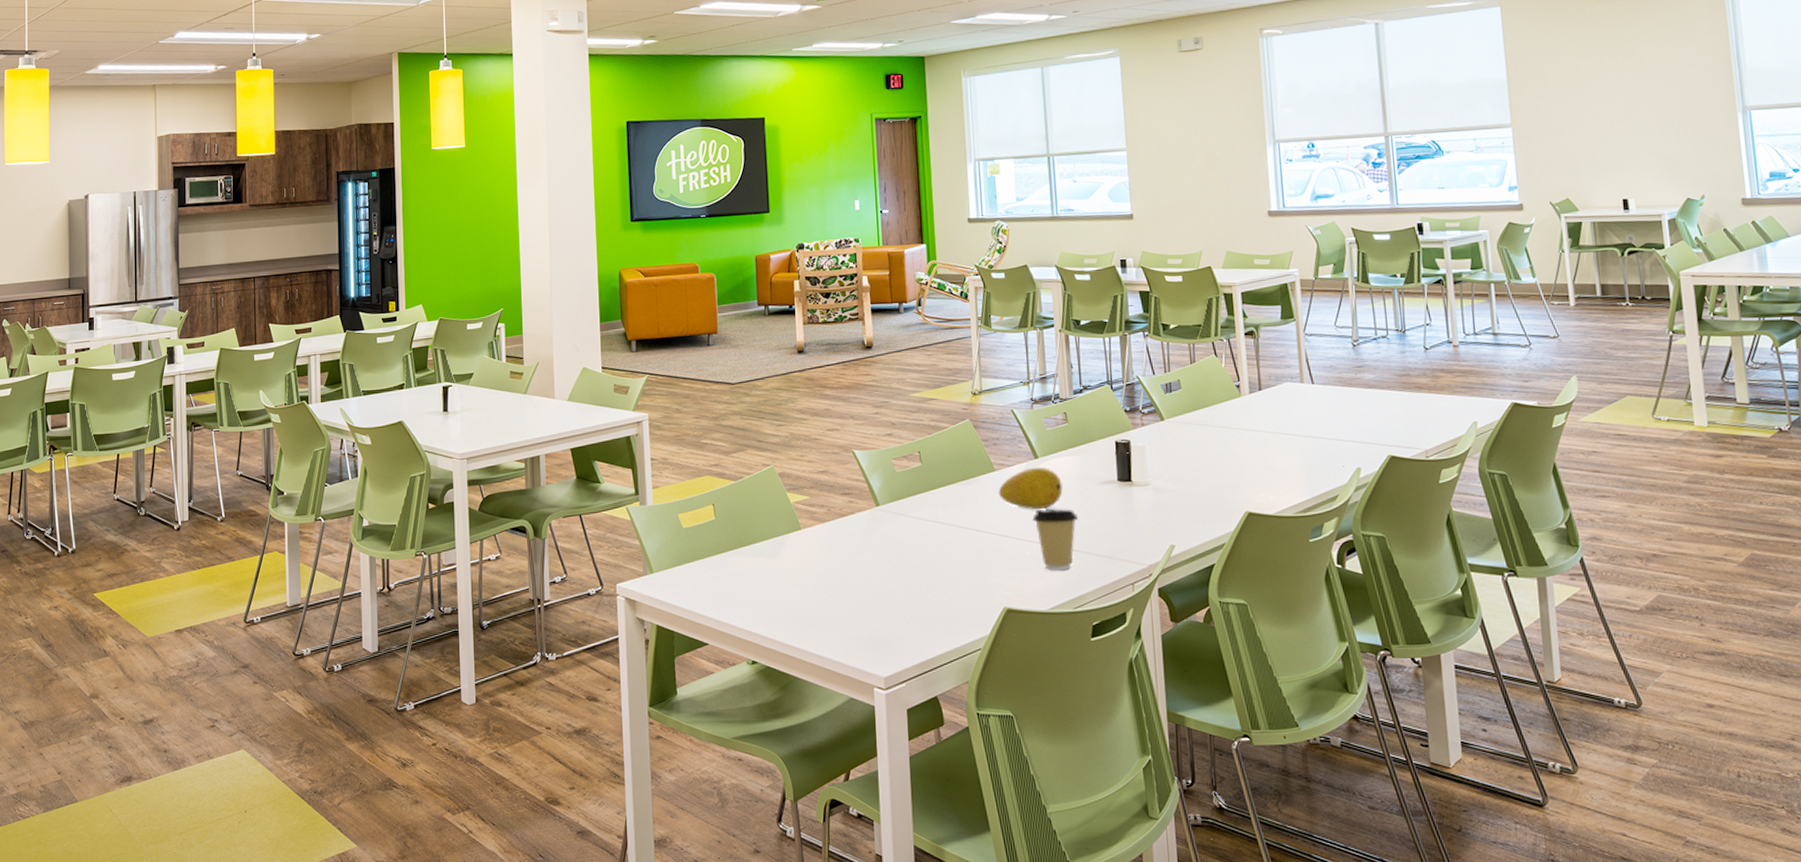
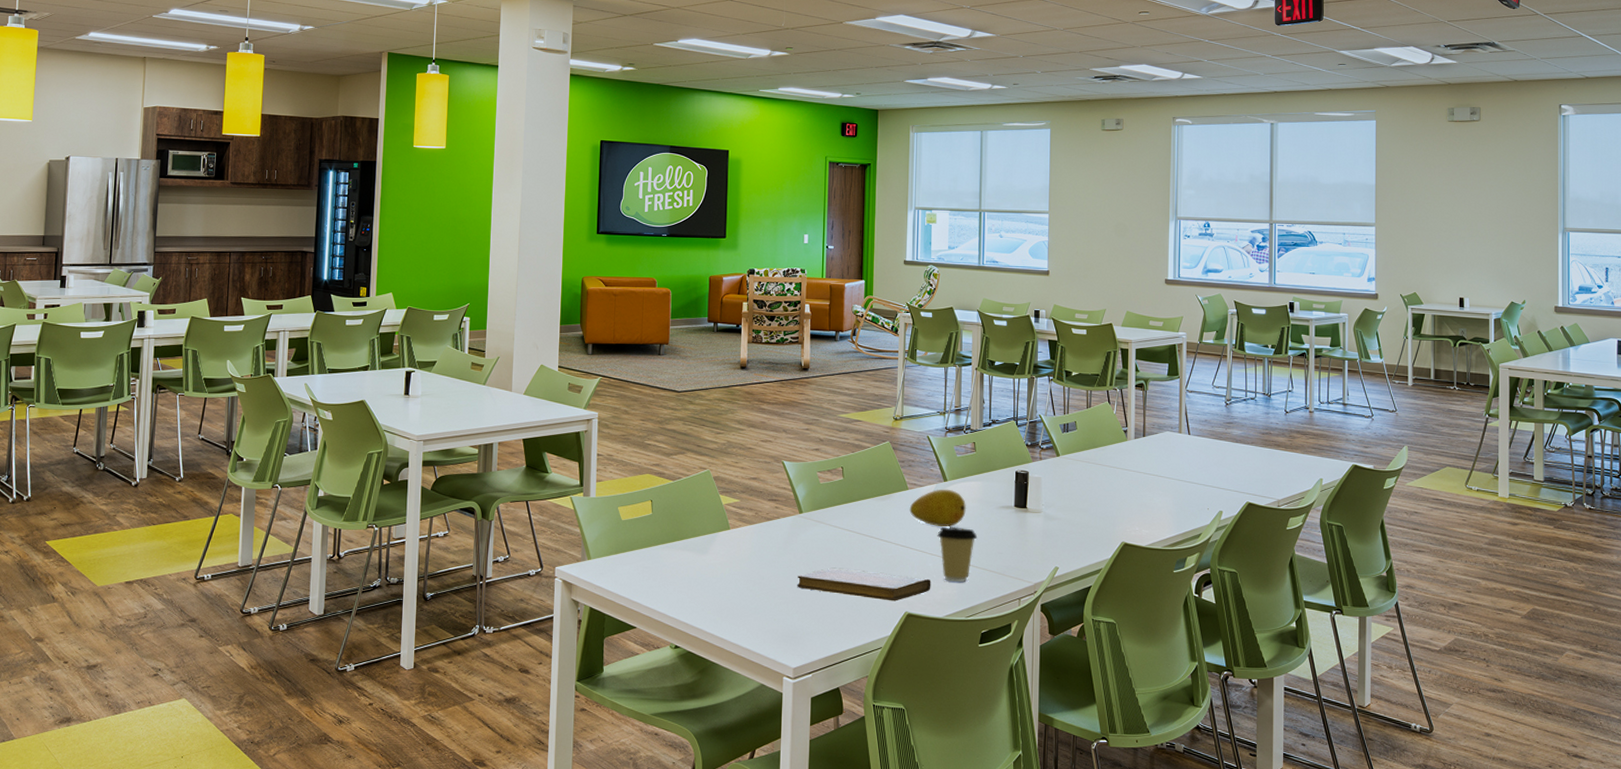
notebook: none [880,563,1031,597] -> present [797,567,931,601]

